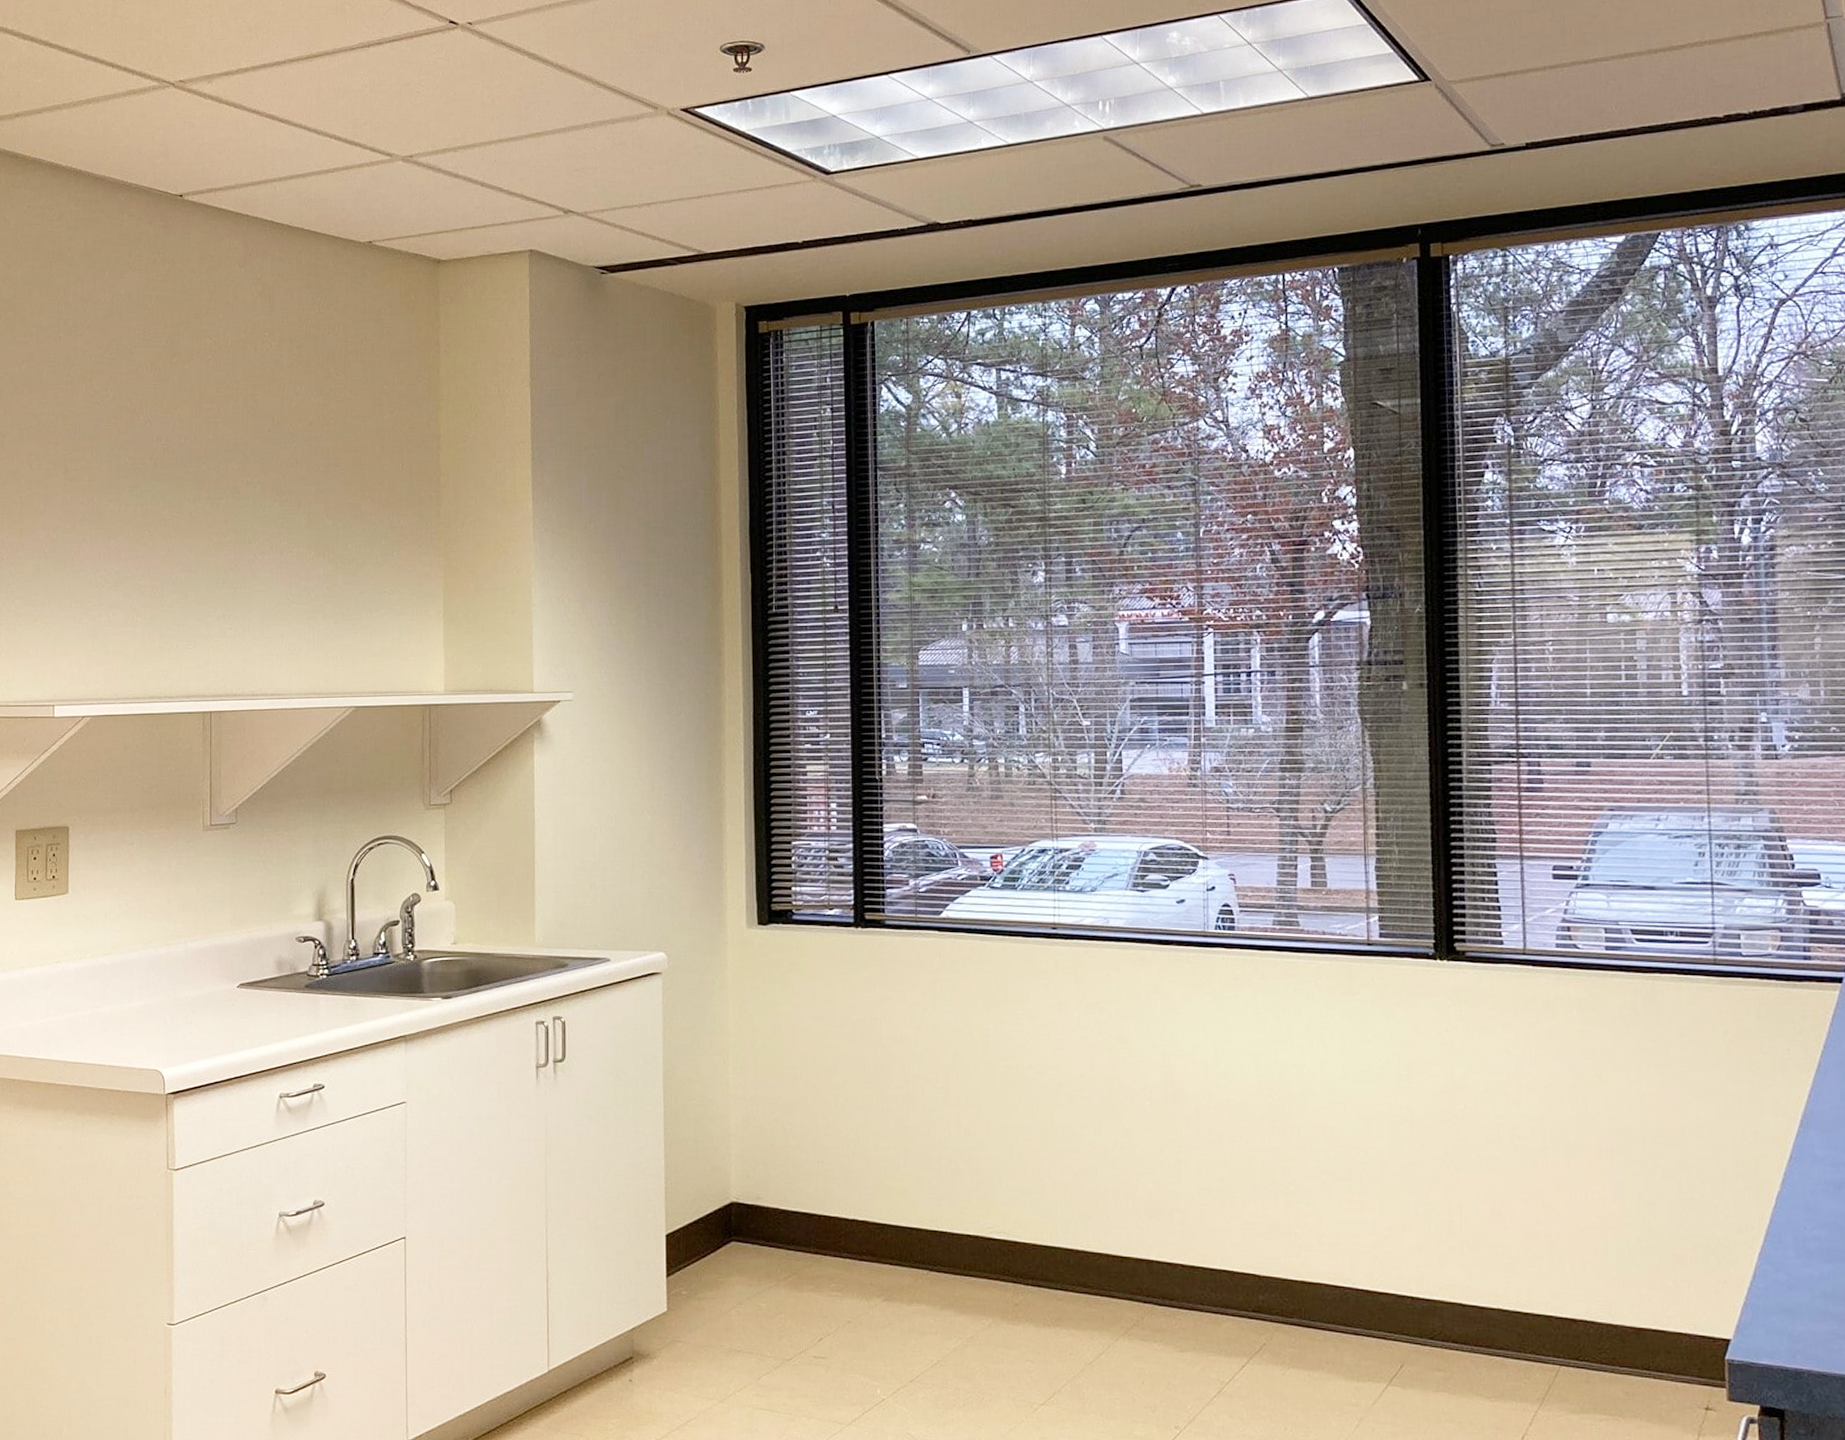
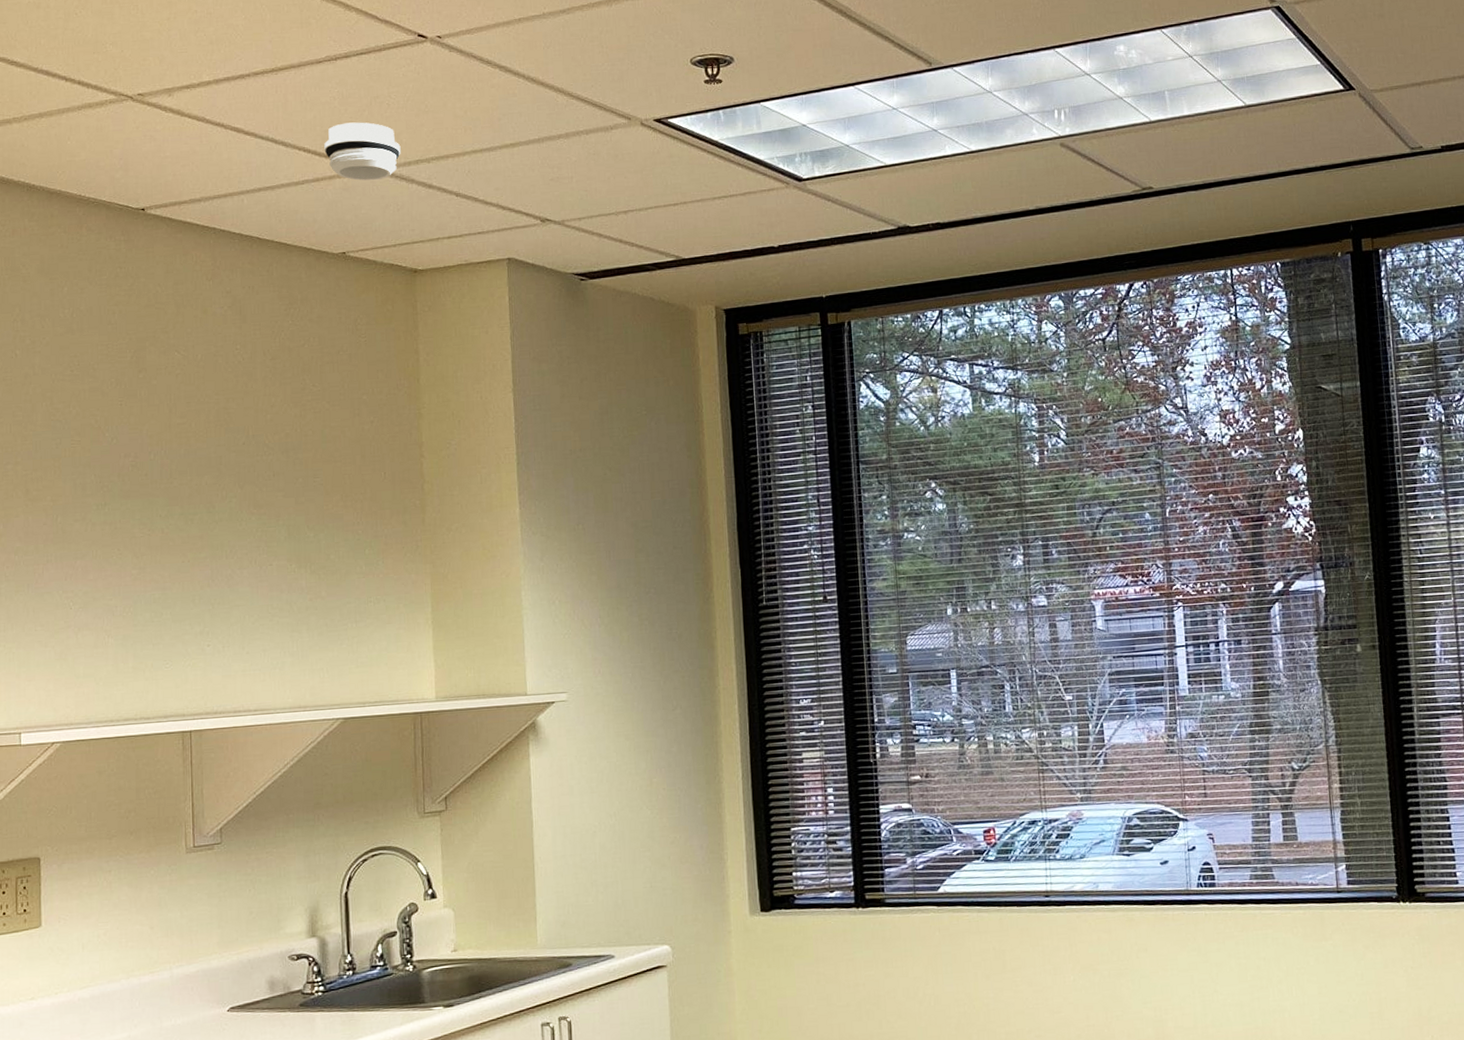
smoke detector: none [355,110,429,170] -> present [324,122,401,181]

